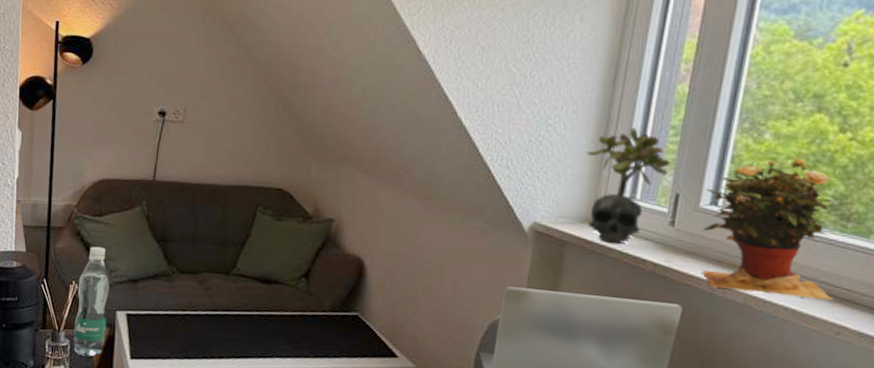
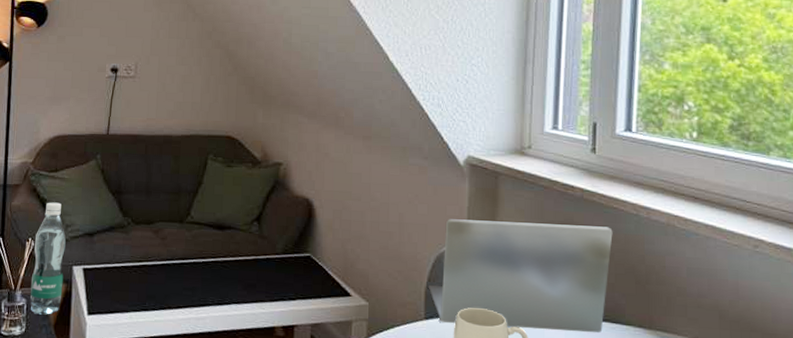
succulent plant: present [586,128,671,245] -> none [508,64,585,173]
flower arrangement: present [701,158,834,301] -> none [619,85,747,215]

